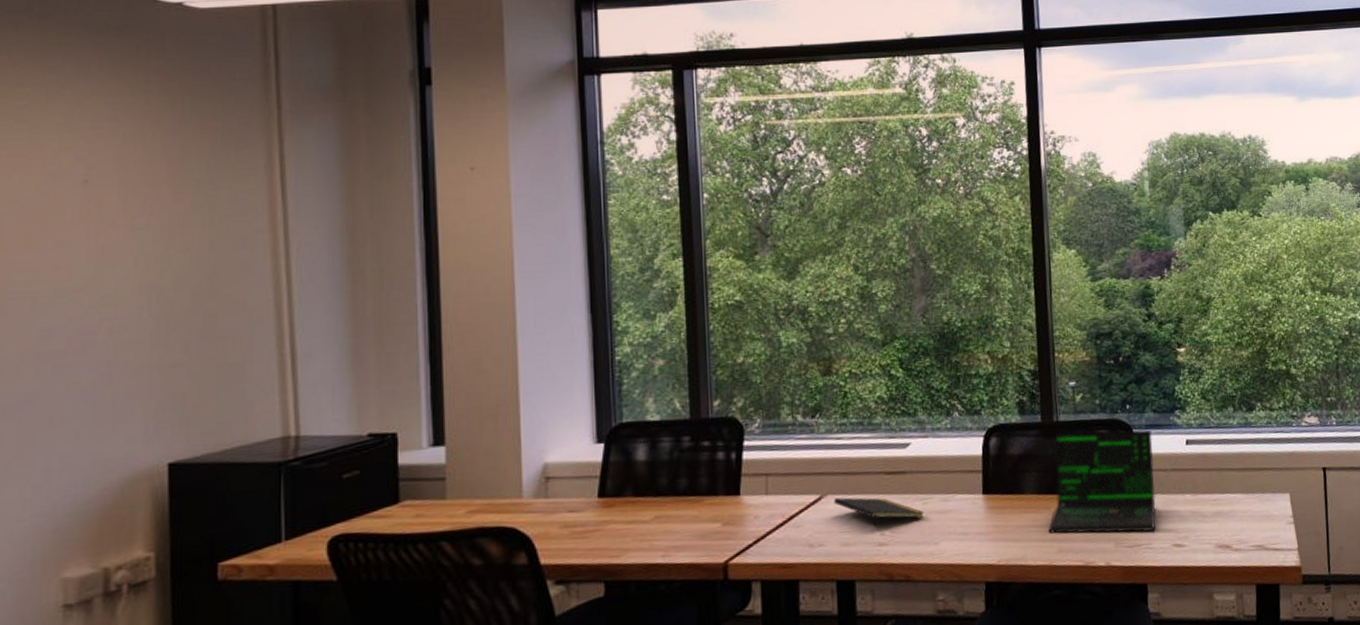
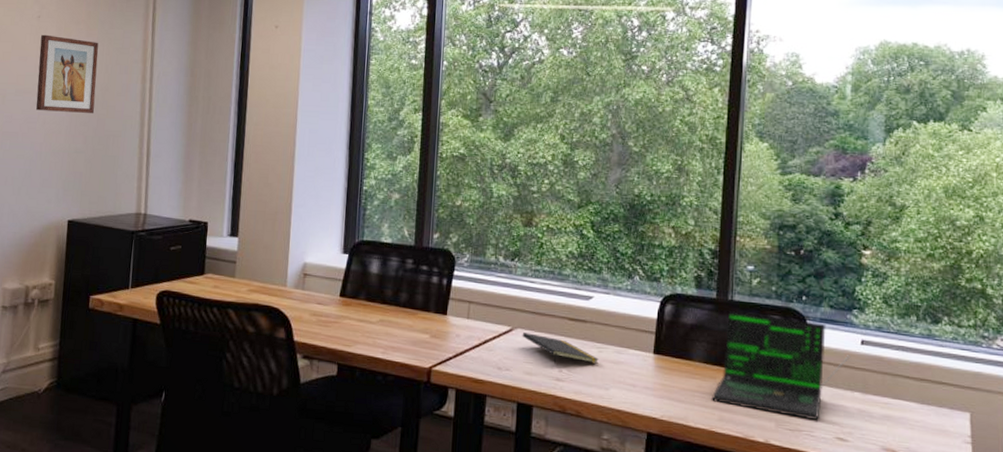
wall art: none [92,205,198,315] -> present [36,34,99,113]

